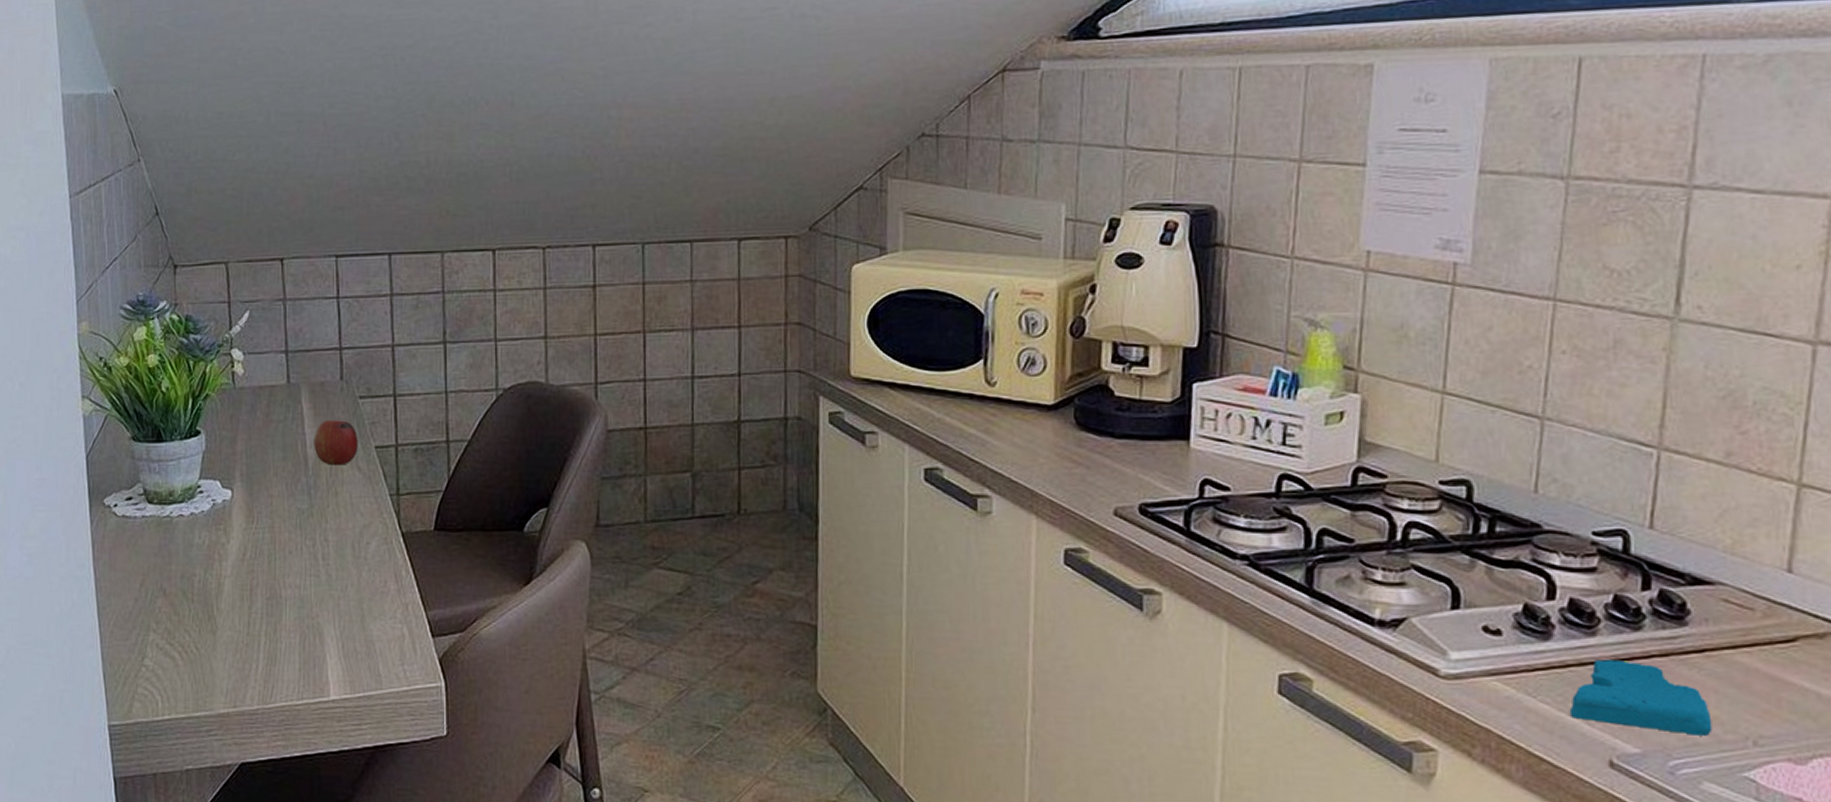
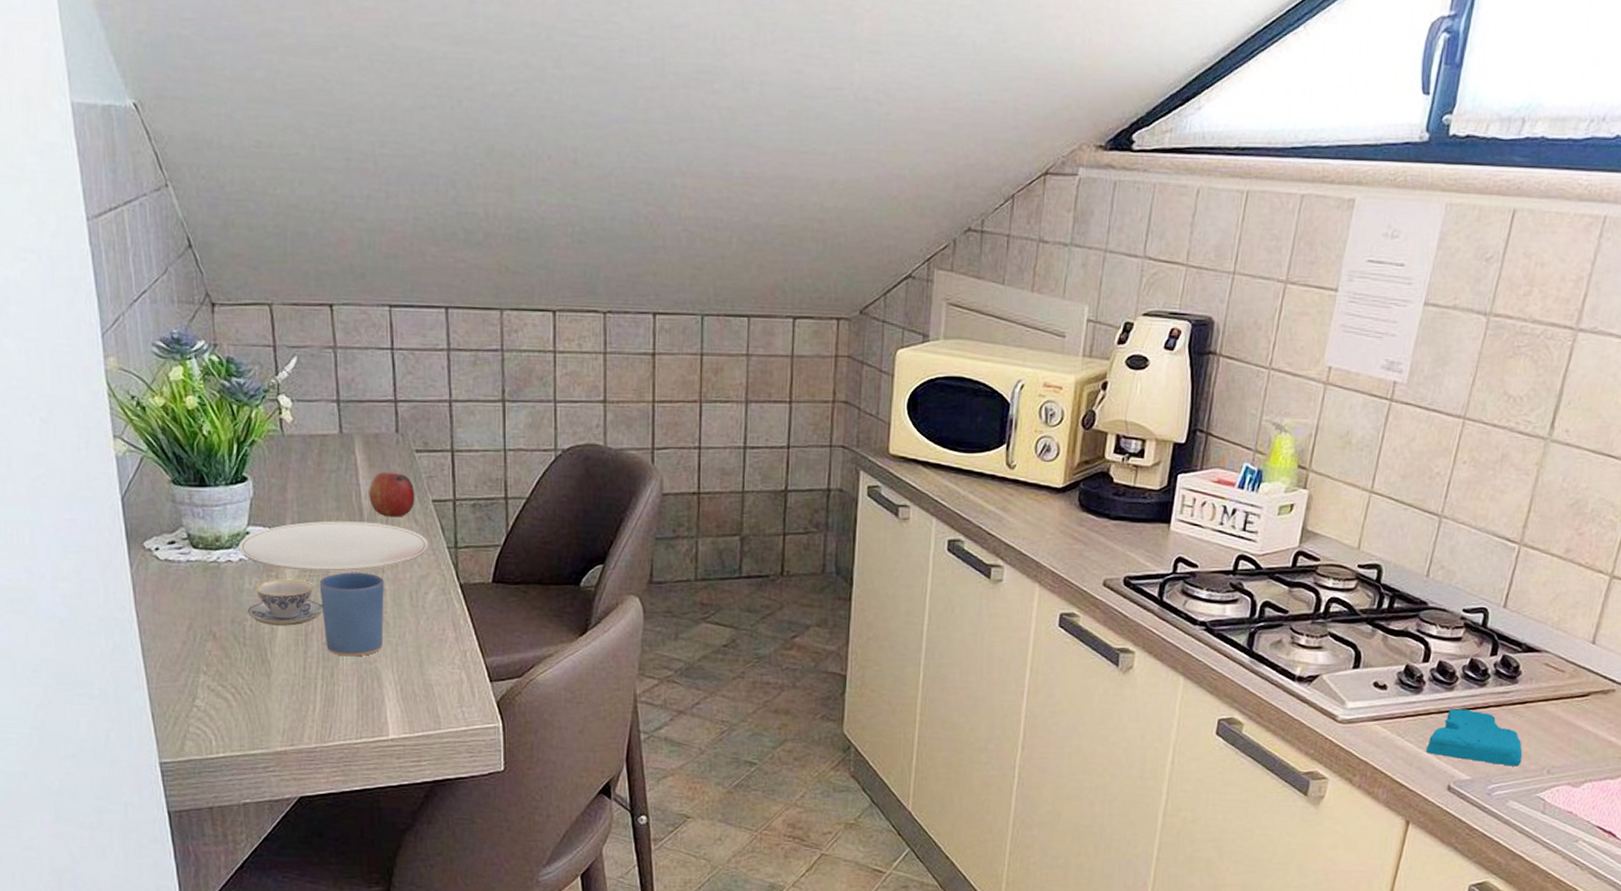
plate: none [190,471,372,523] -> present [238,521,429,572]
teacup: none [196,533,269,581] -> present [247,579,324,626]
mug: none [265,523,327,612] -> present [319,572,384,657]

